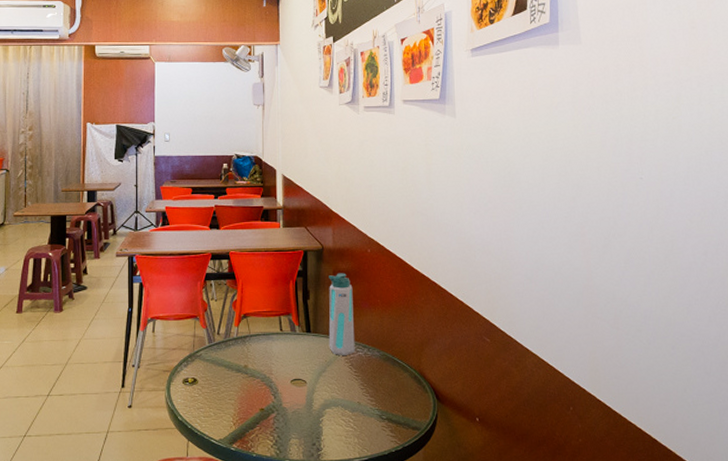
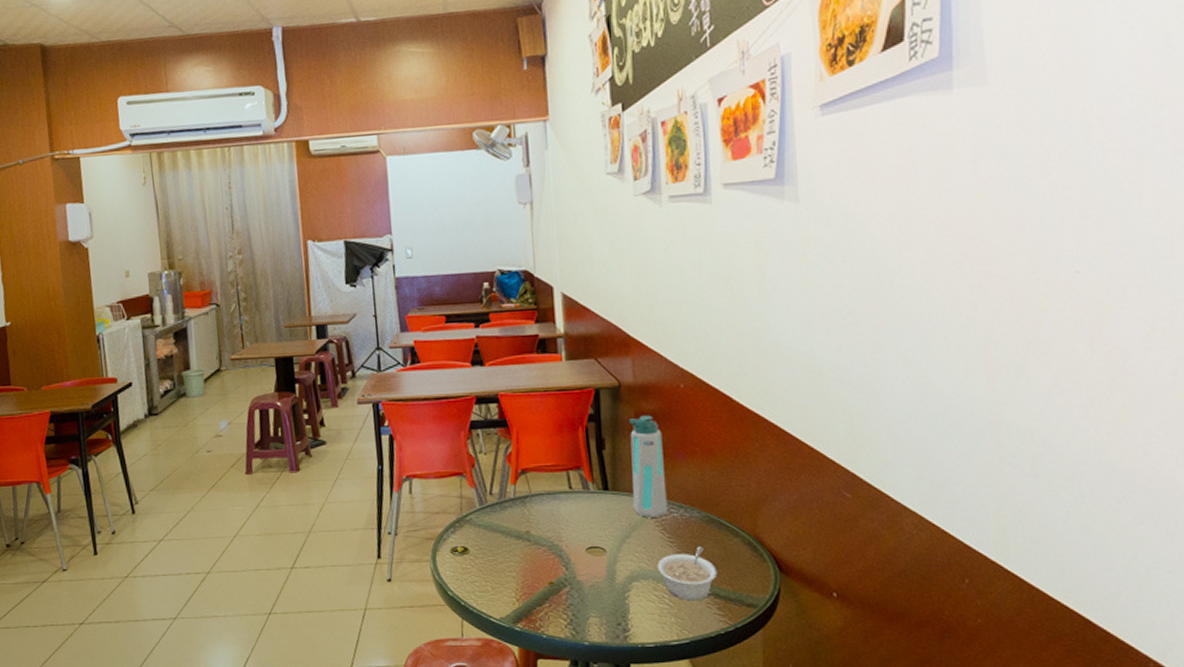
legume: none [345,379,391,425] -> present [657,546,718,601]

